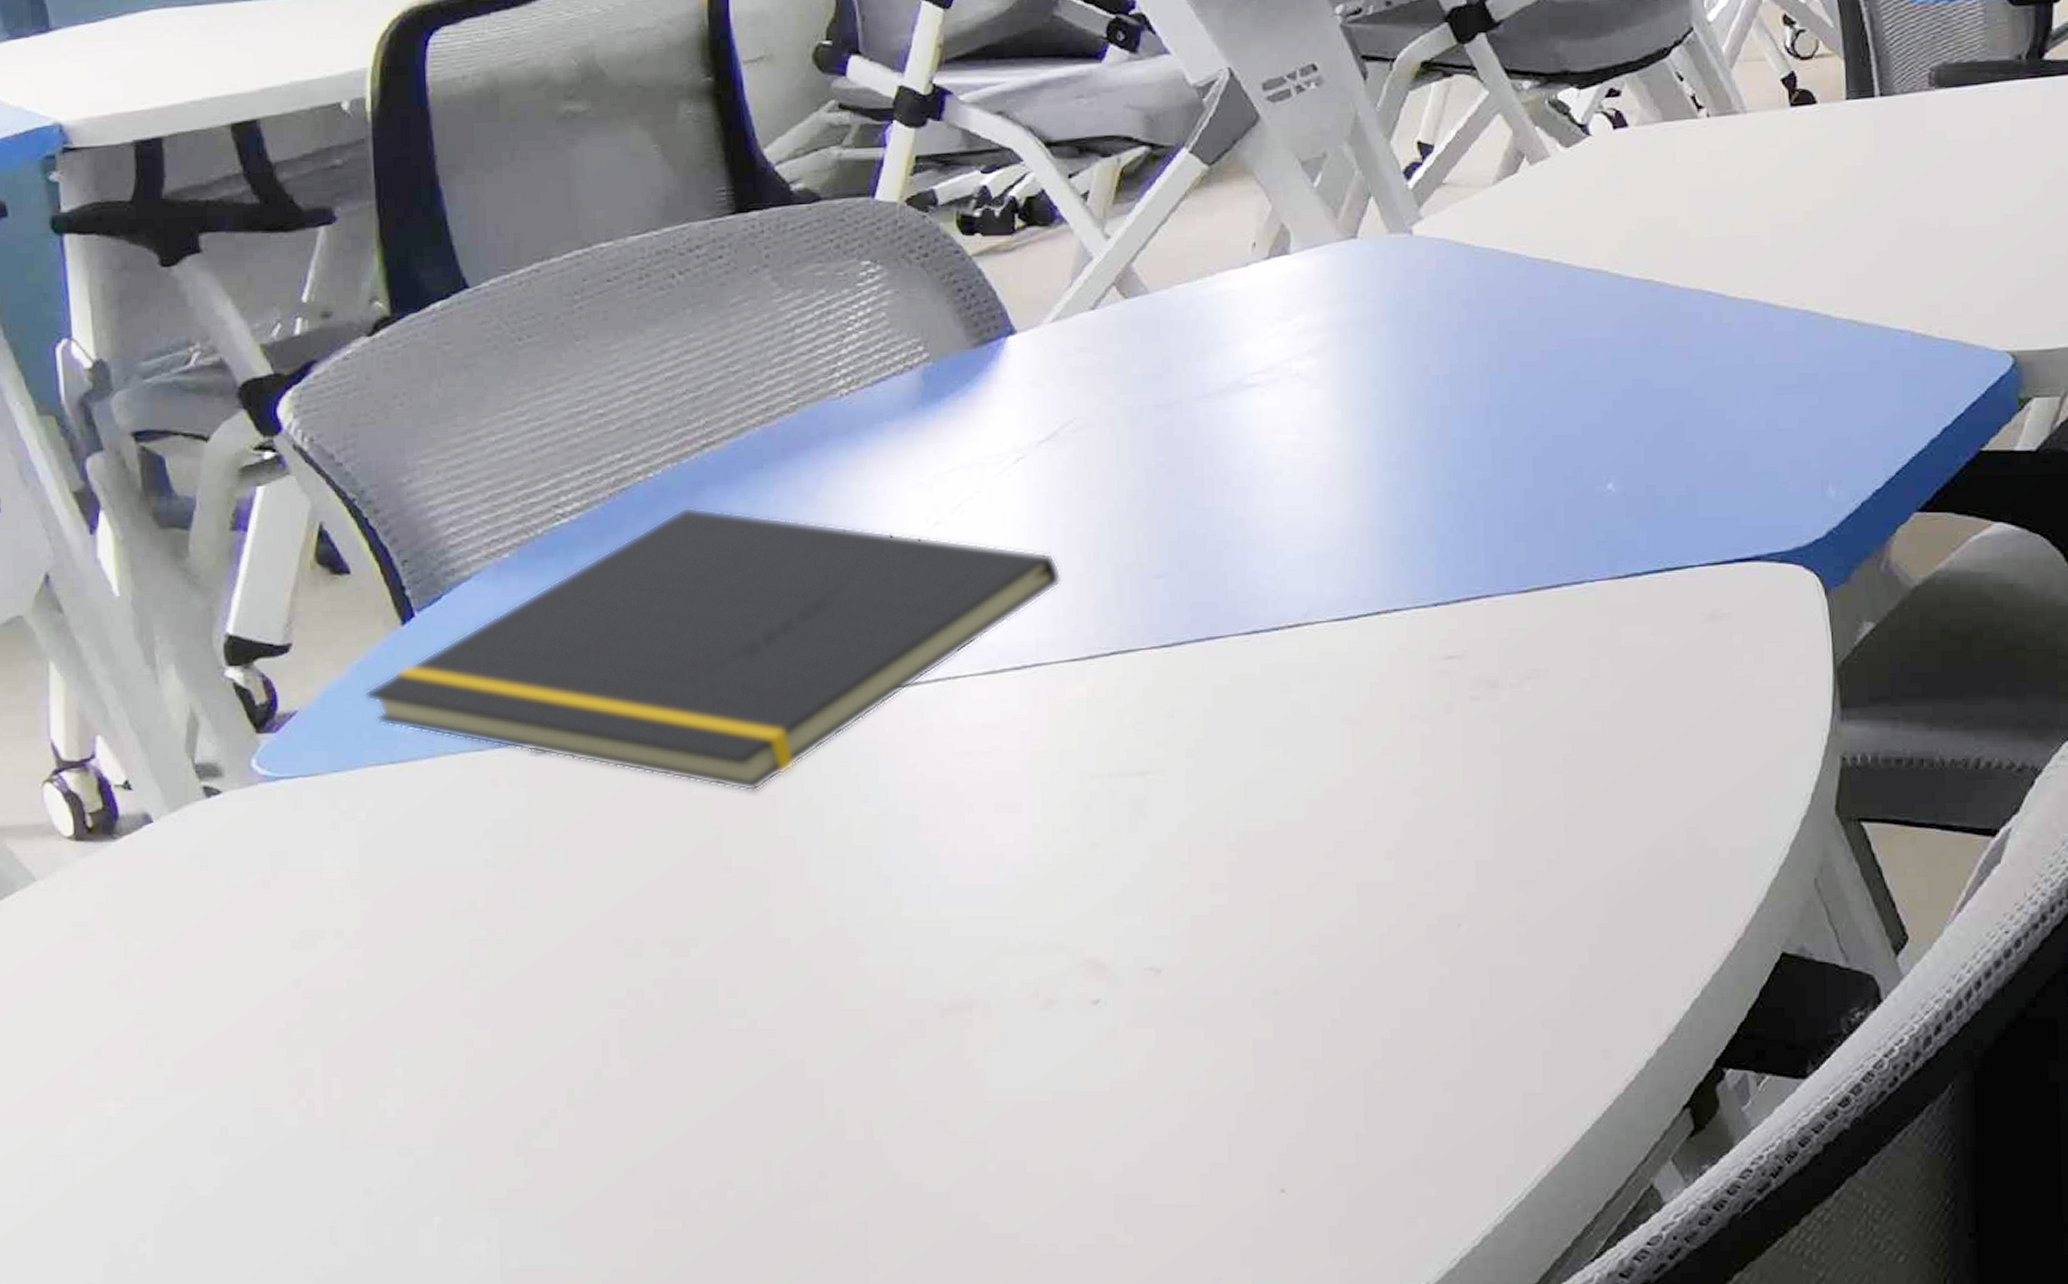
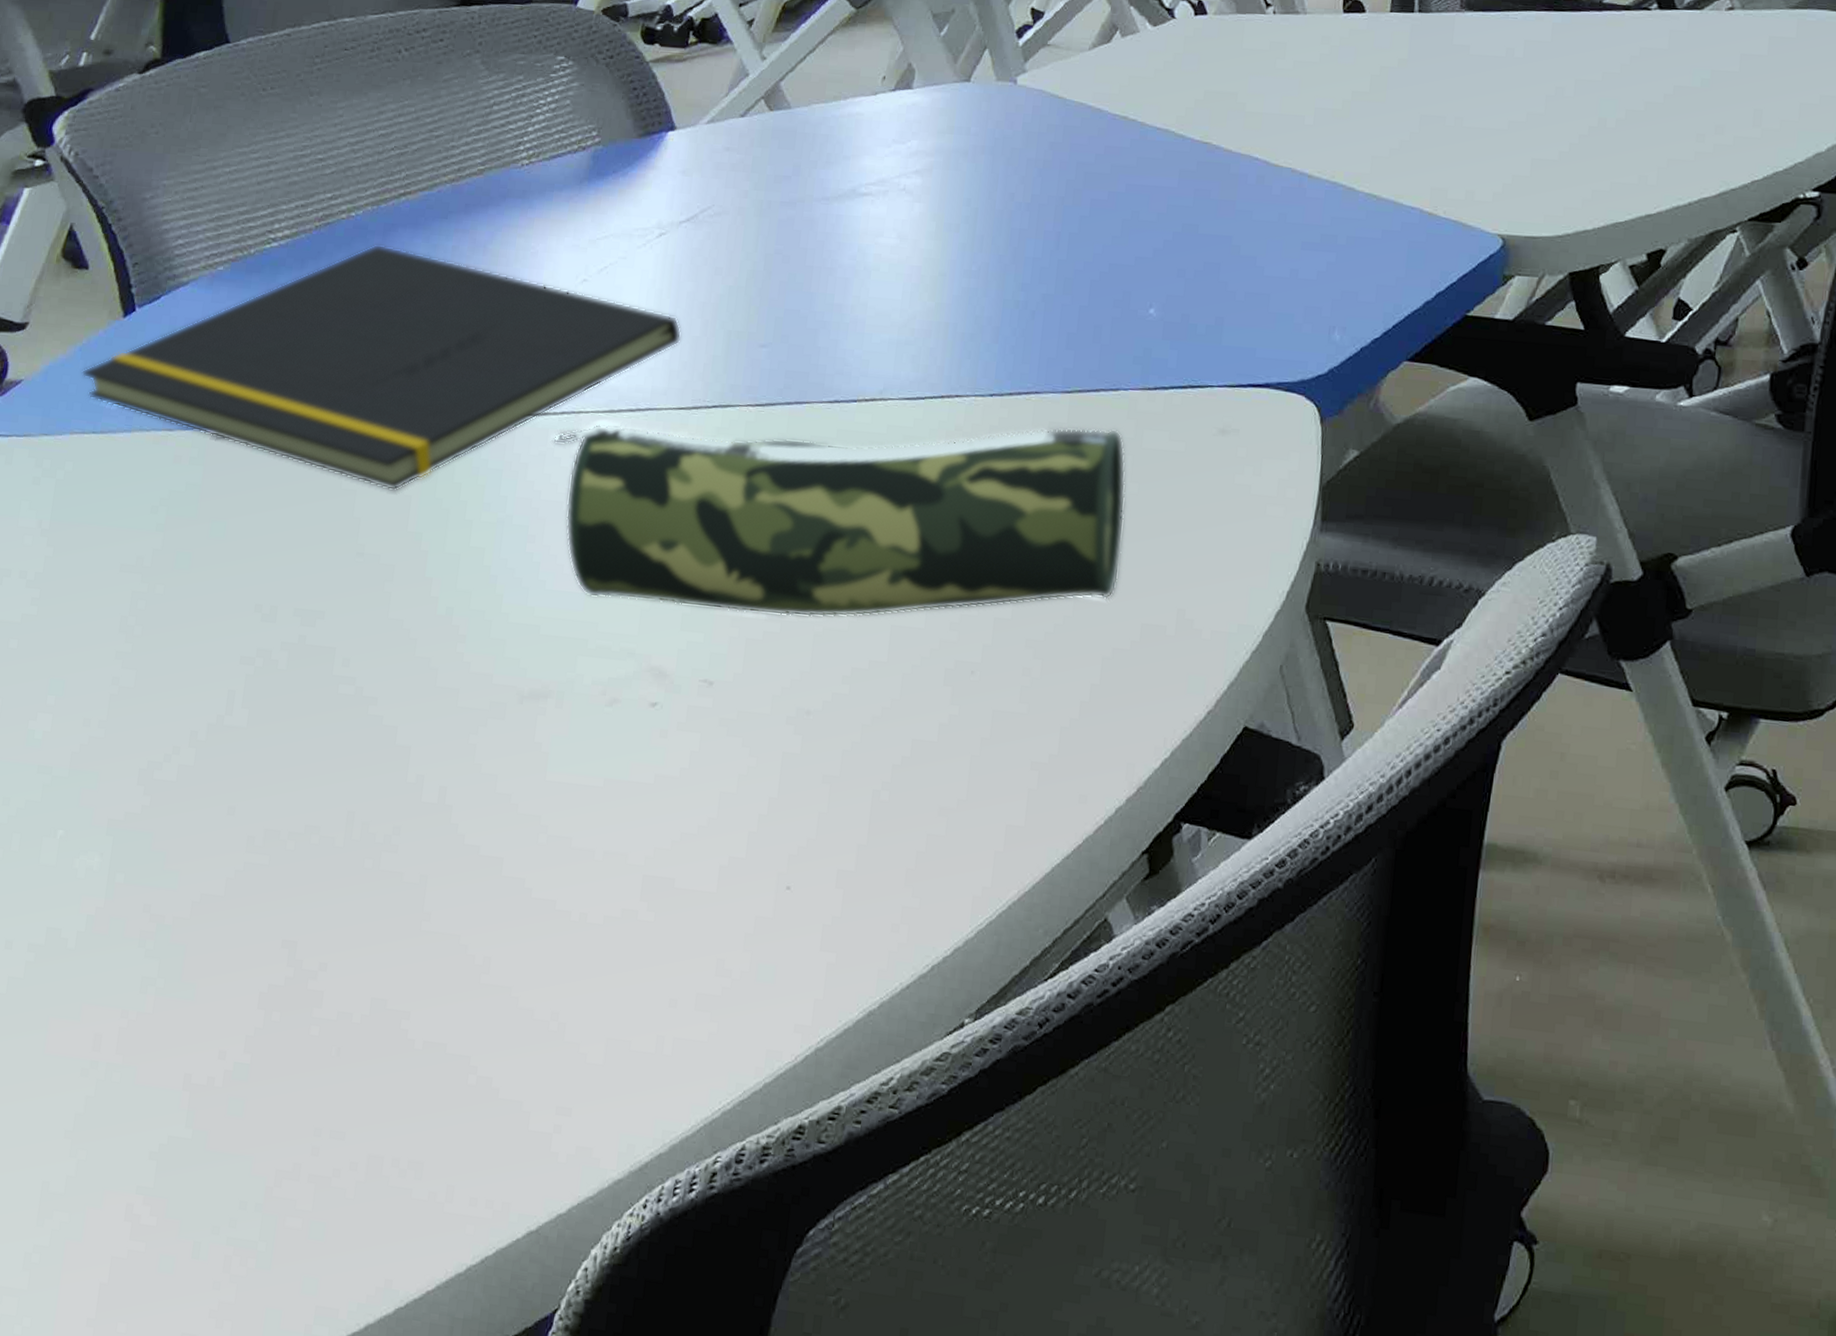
pencil case: none [930,628,1614,889] -> present [554,422,1126,618]

